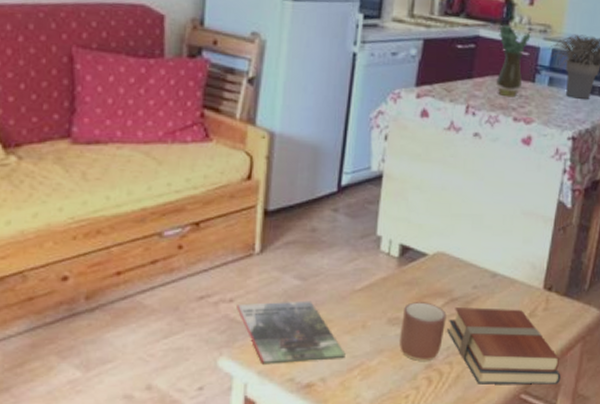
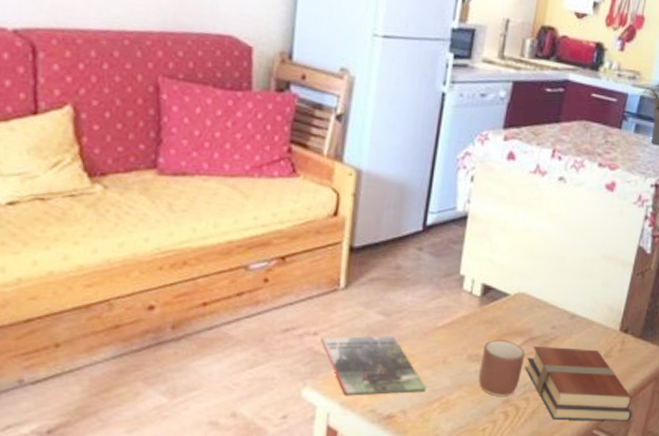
vase: present [497,20,531,98] -> none [583,65,620,143]

